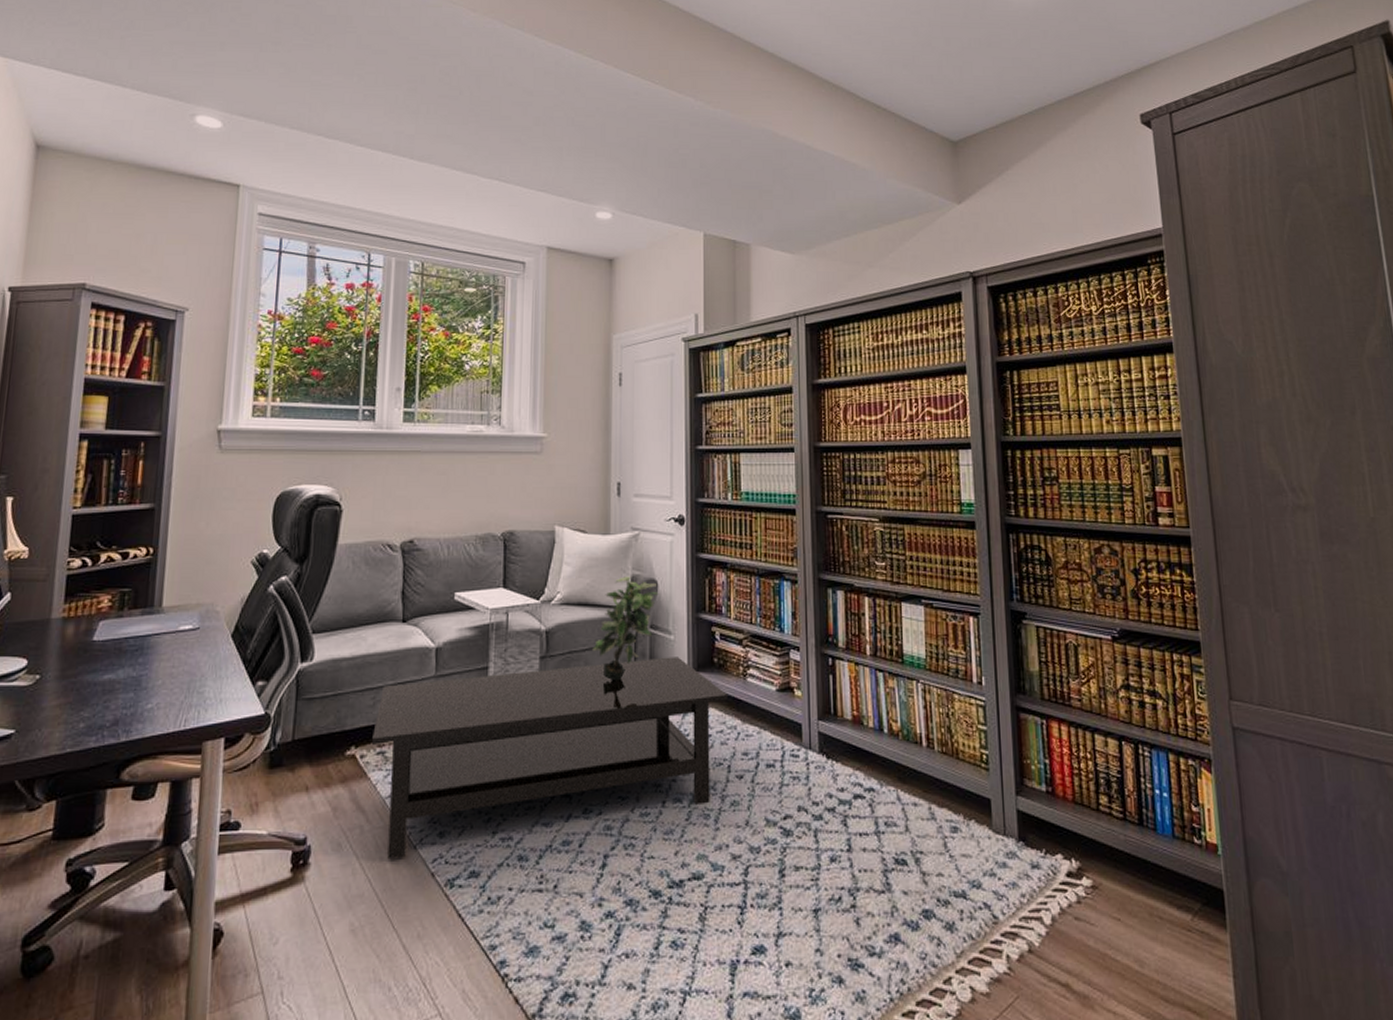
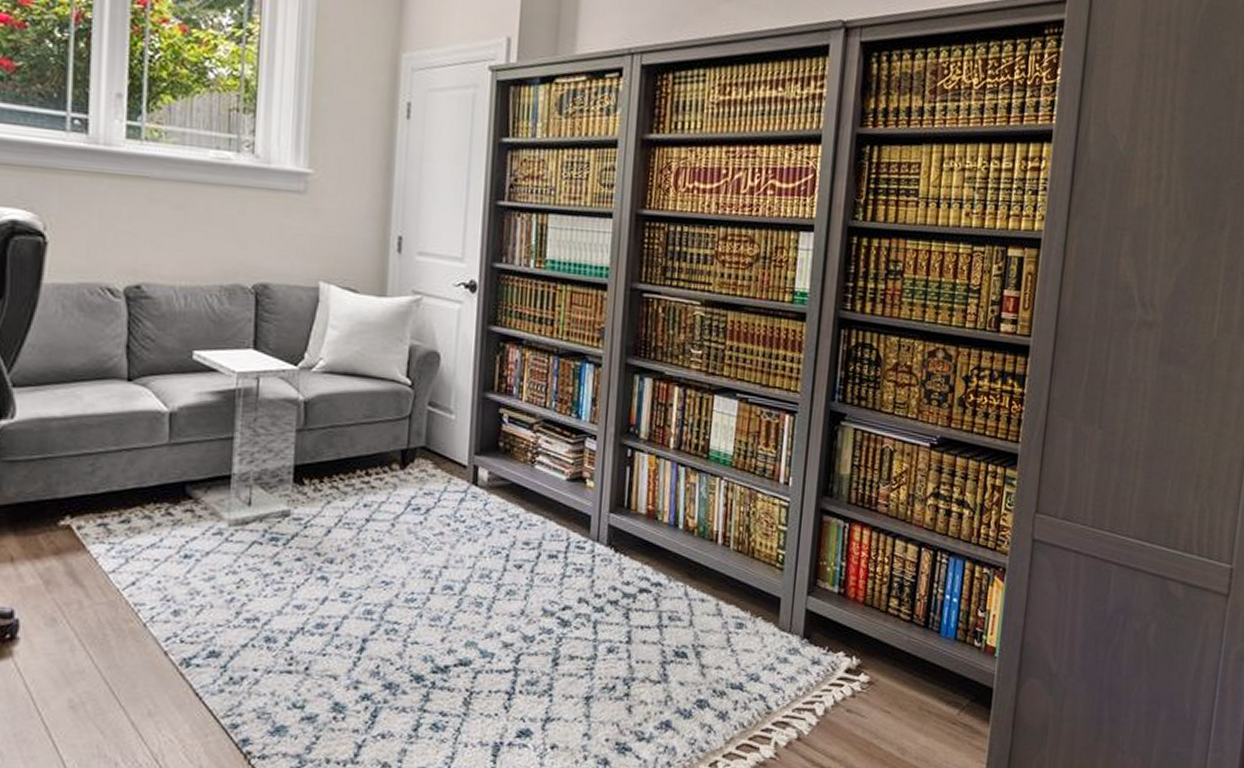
coffee table: present [372,657,727,860] -> none [92,438,512,637]
potted plant: present [593,576,659,681] -> none [359,346,441,461]

